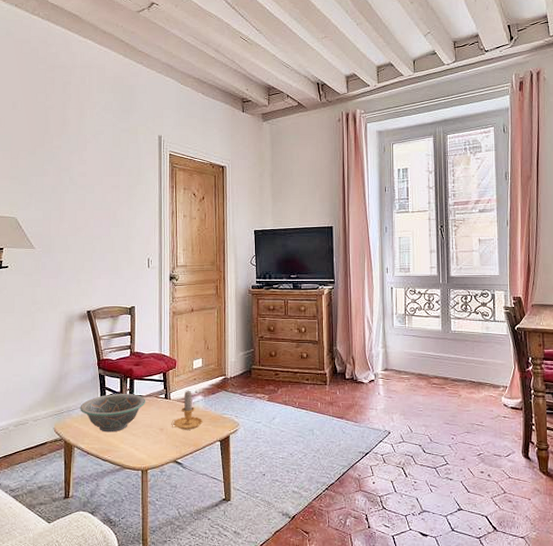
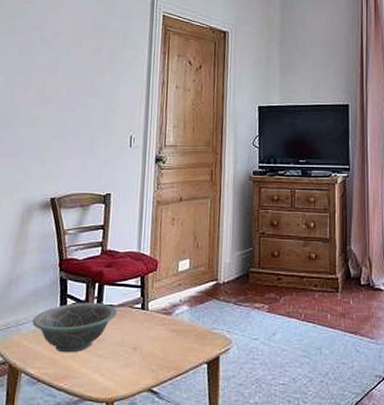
candle: present [171,390,203,430] -> none [147,298,187,349]

